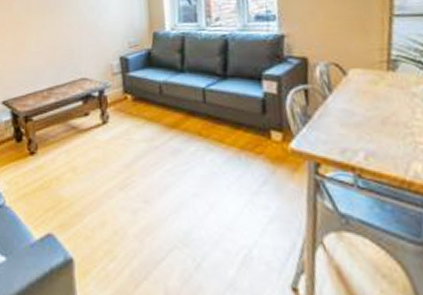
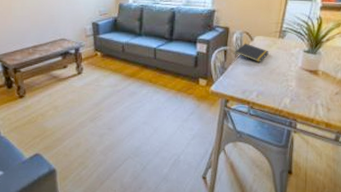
notepad: none [320,79,376,107] -> present [234,43,270,62]

